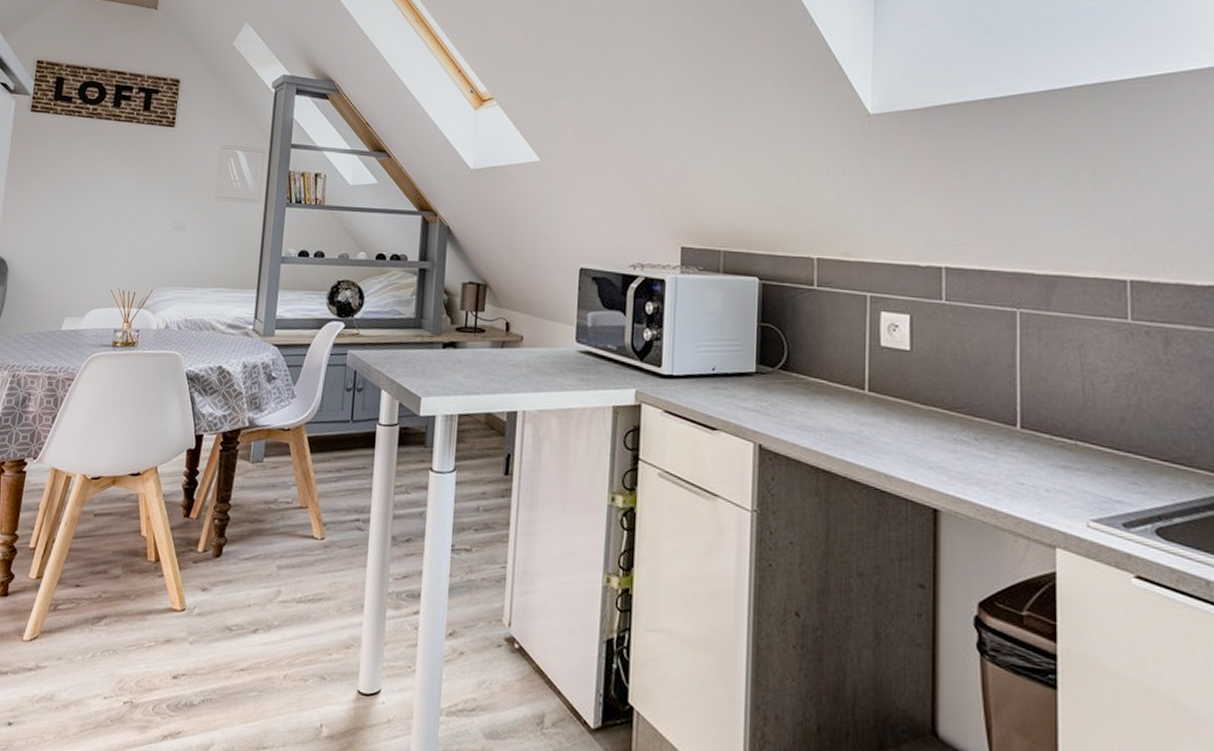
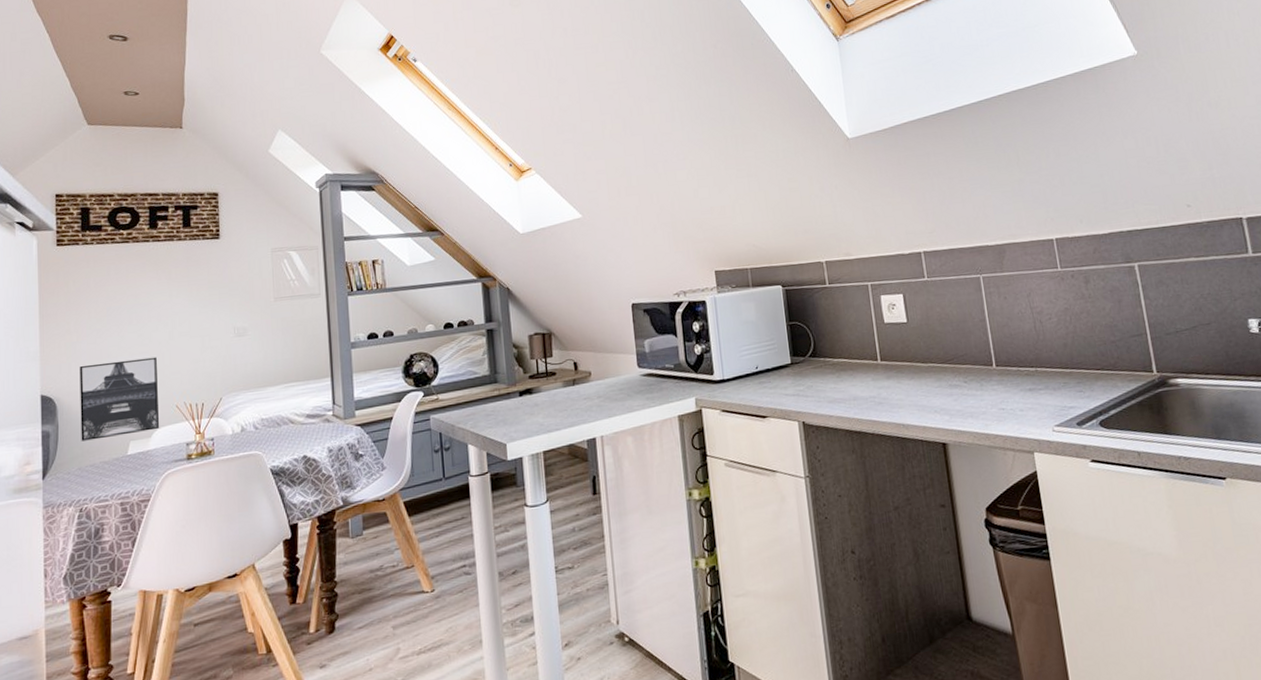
wall art: none [23,233,101,310] -> present [79,357,160,441]

